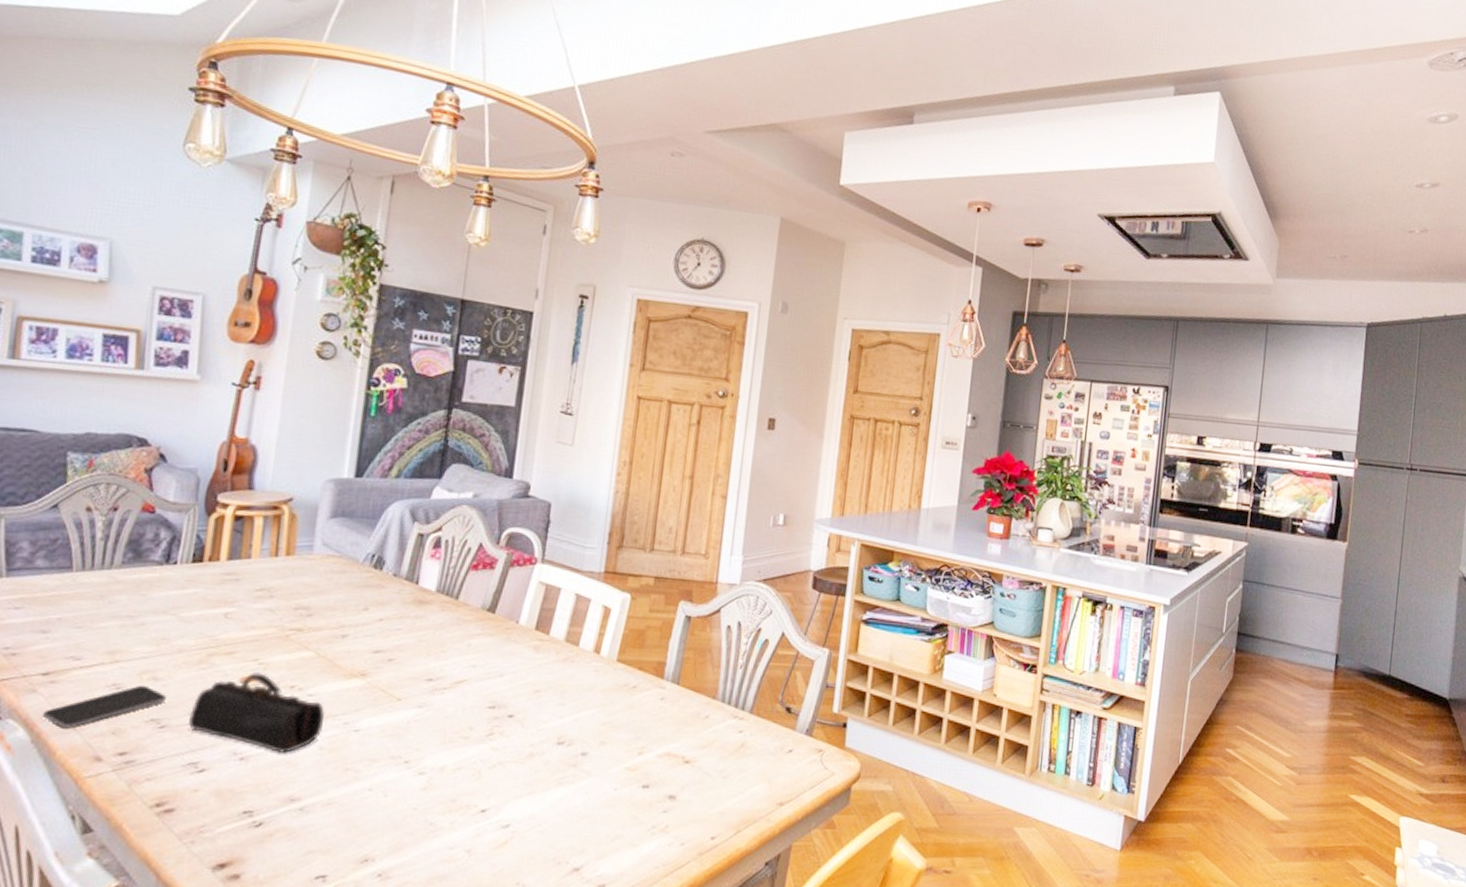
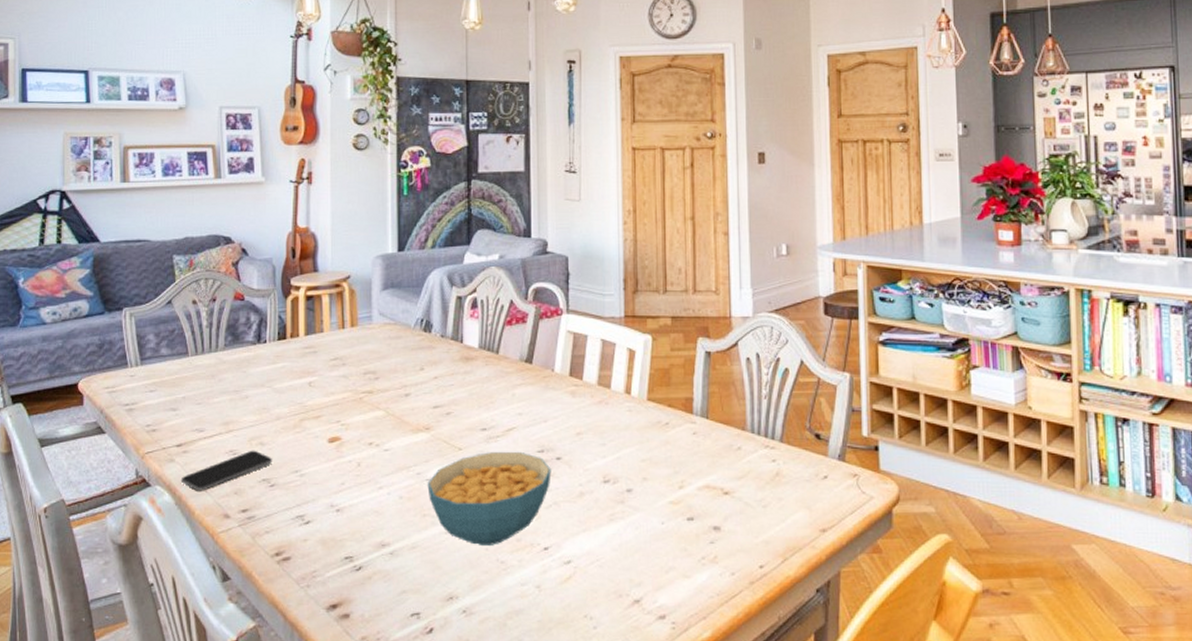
pencil case: present [189,672,326,753] -> none [293,433,401,503]
cereal bowl: none [354,705,501,805] -> present [427,451,552,545]

